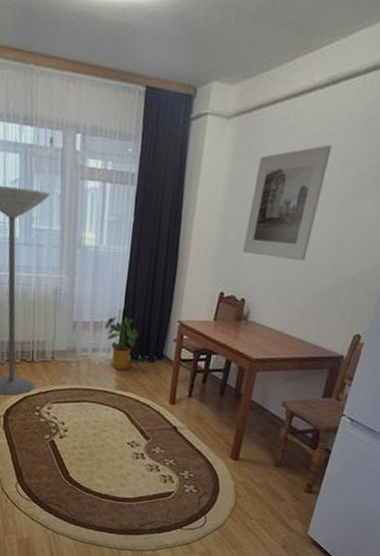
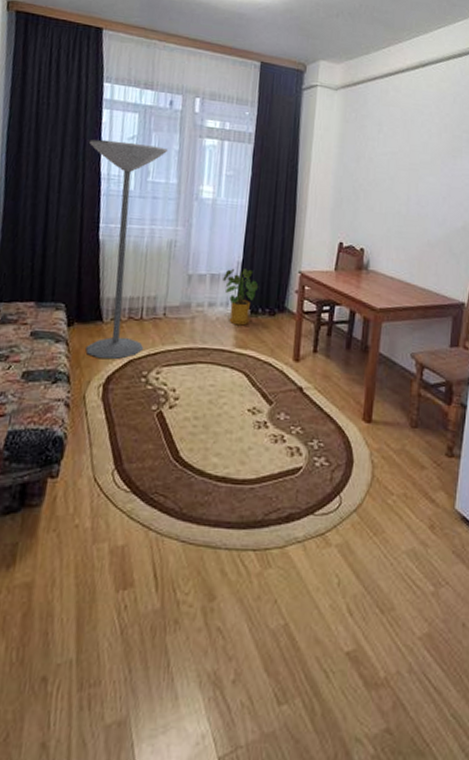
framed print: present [242,144,332,262] -> none [357,113,428,213]

